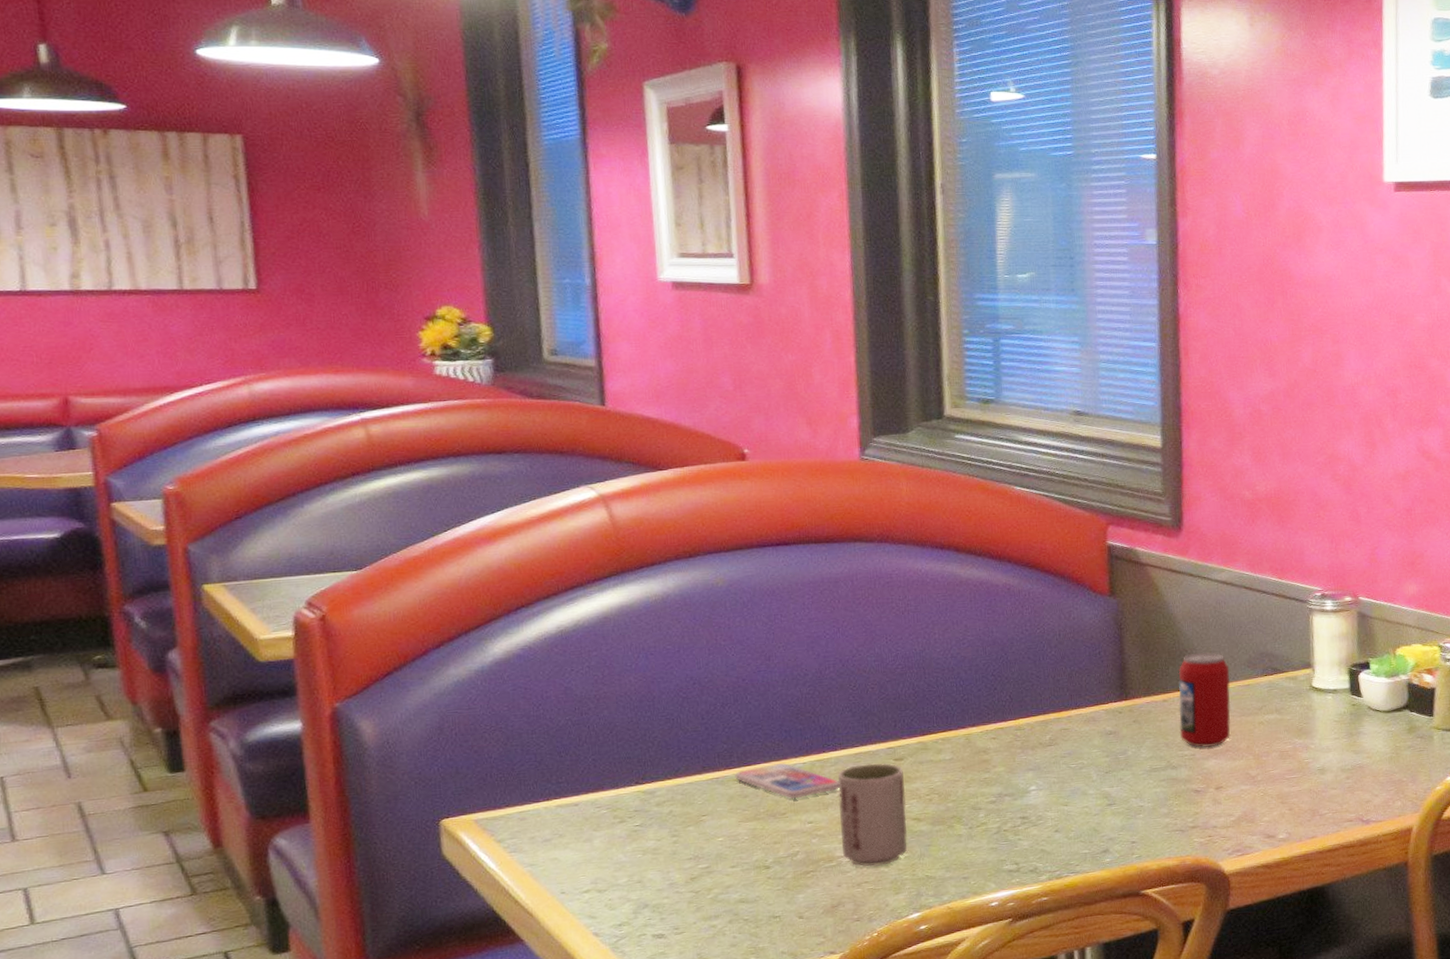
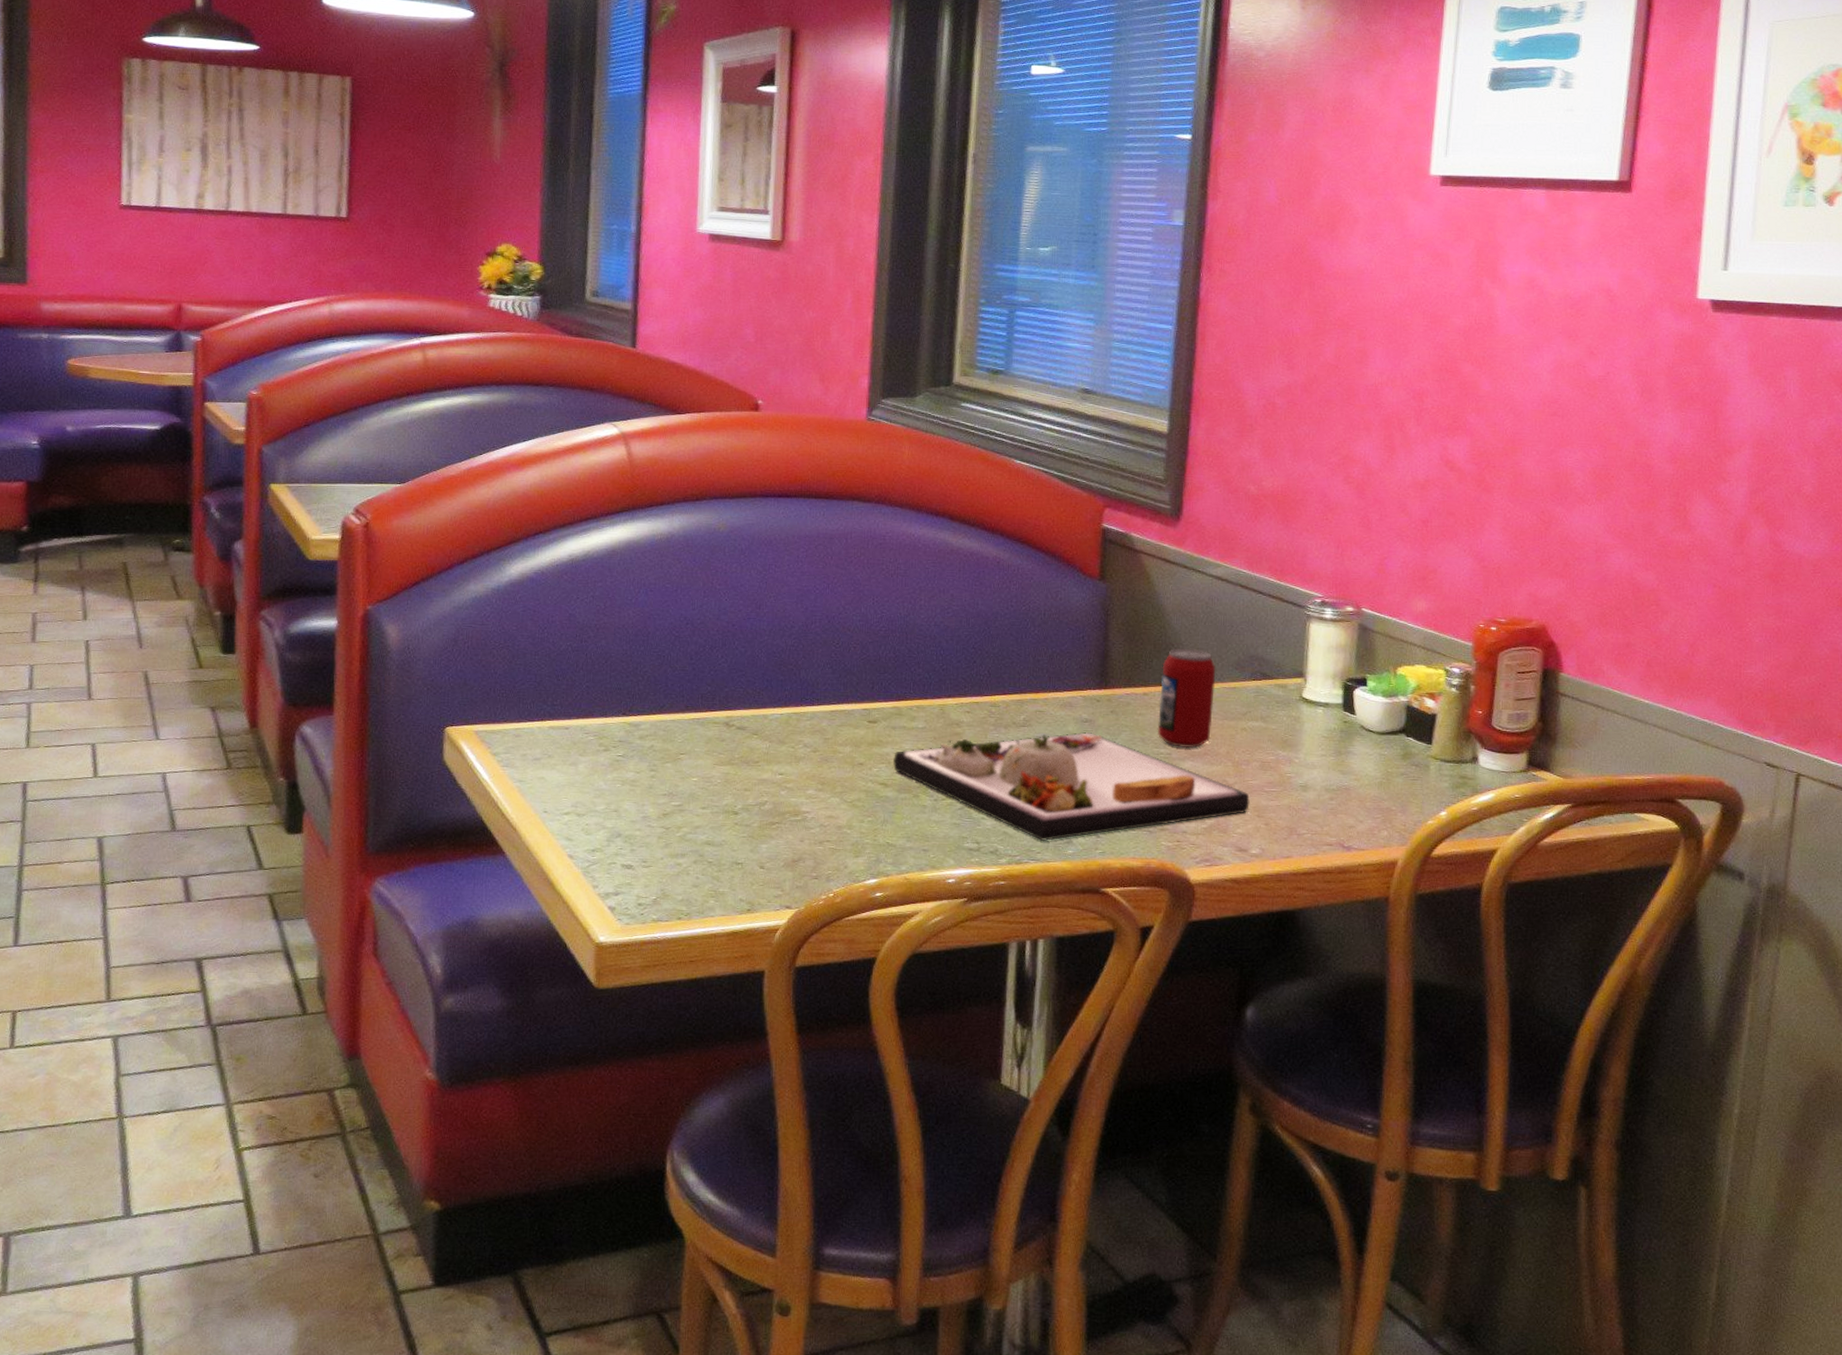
smartphone: present [735,763,840,799] -> none [715,711,814,748]
cup: present [838,763,908,867] -> none [808,722,876,826]
dinner plate: none [924,743,1273,854] -> present [893,731,1250,842]

